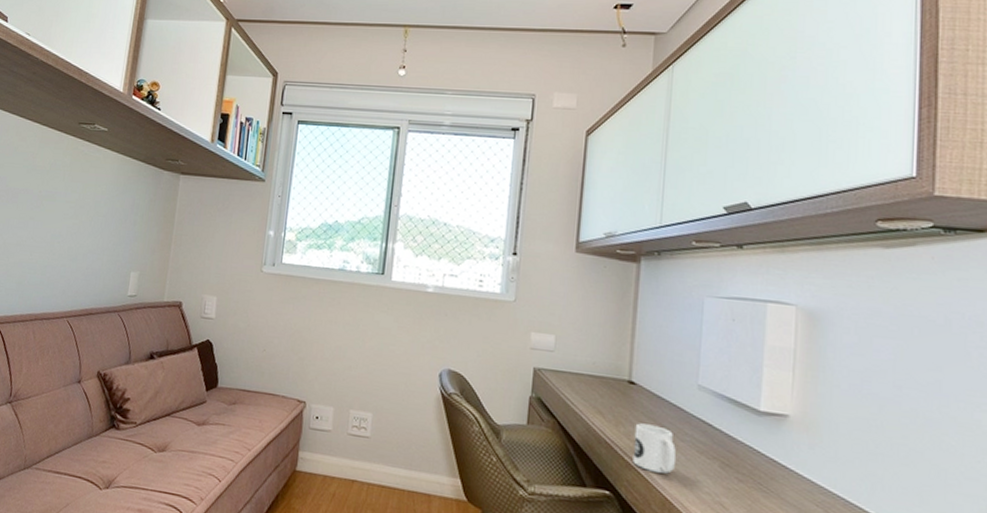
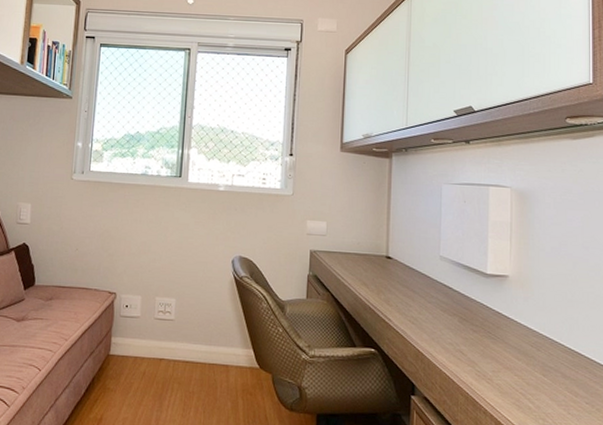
mug: present [633,423,677,474] -> none [392,290,426,330]

